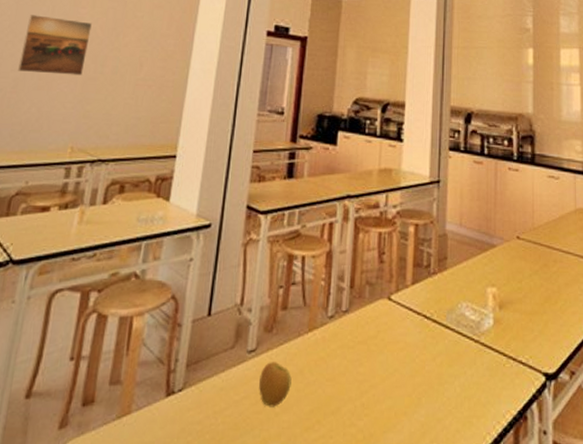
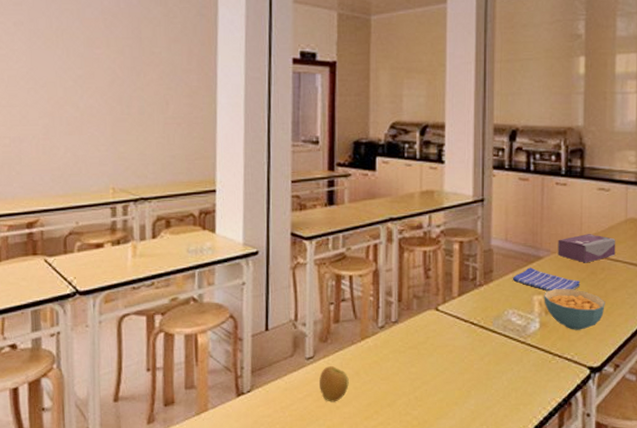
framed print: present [18,15,92,76] -> none [45,59,111,119]
dish towel: none [466,256,534,284] -> present [512,267,581,292]
cereal bowl: none [498,281,559,329] -> present [544,289,605,330]
tissue box: none [511,223,567,254] -> present [557,234,616,263]

